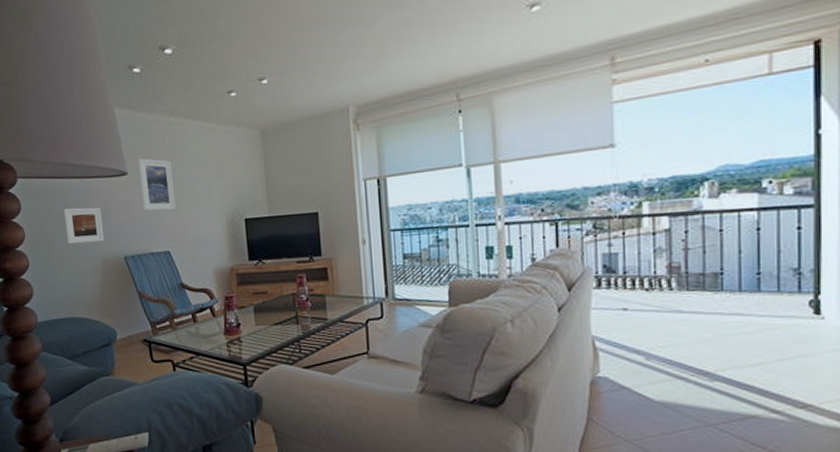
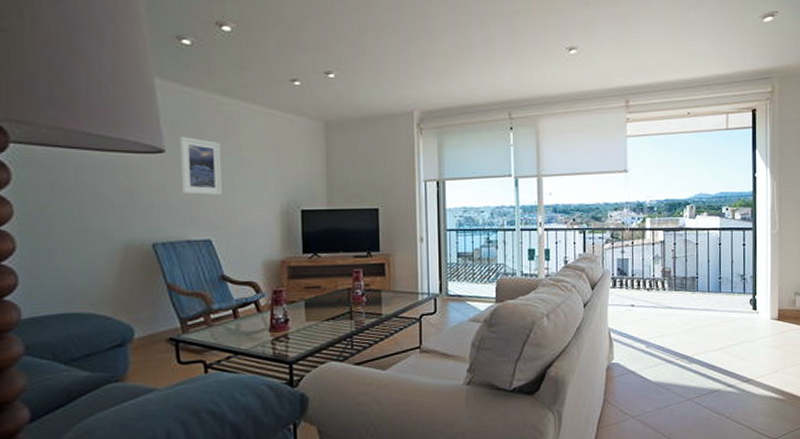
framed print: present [63,207,105,245] -> none [74,184,128,226]

